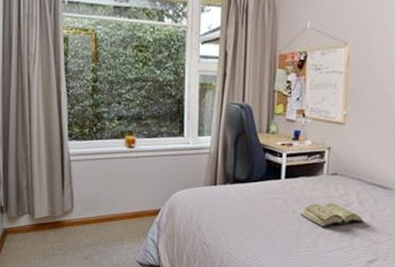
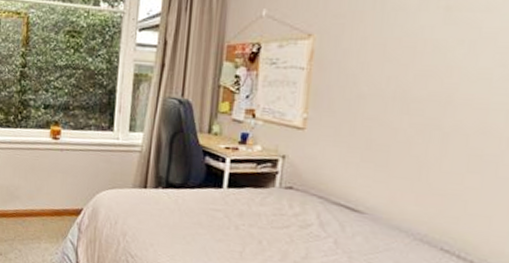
diary: present [300,203,364,228] -> none [244,220,326,251]

